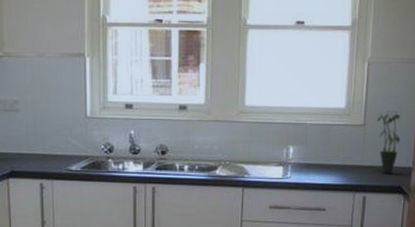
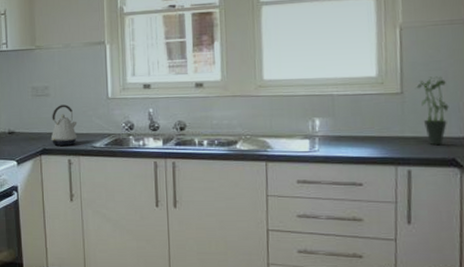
kettle: none [20,122,51,168] -> present [50,105,78,146]

